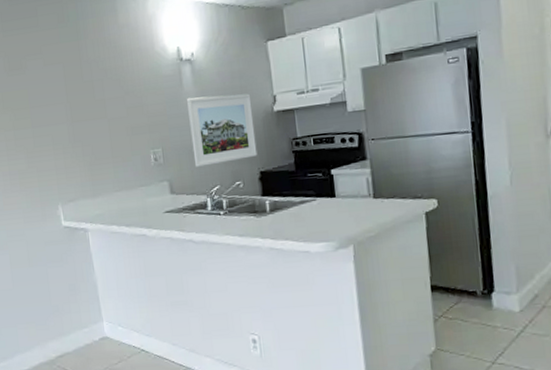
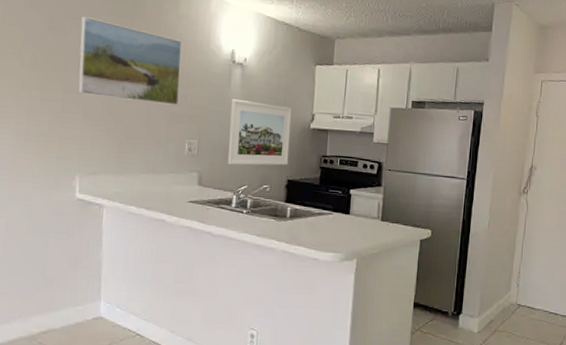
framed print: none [34,50,137,127] -> present [78,16,182,106]

